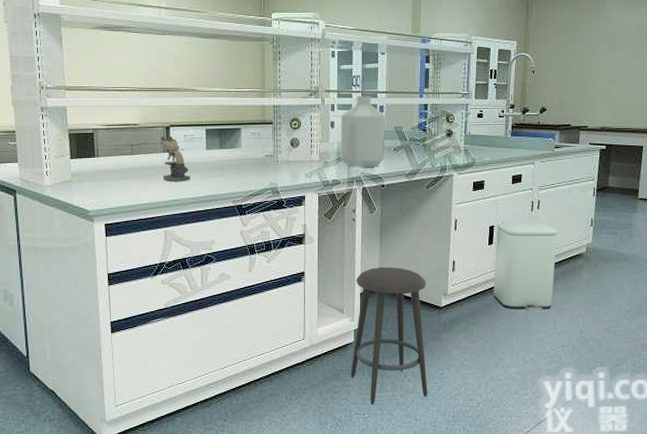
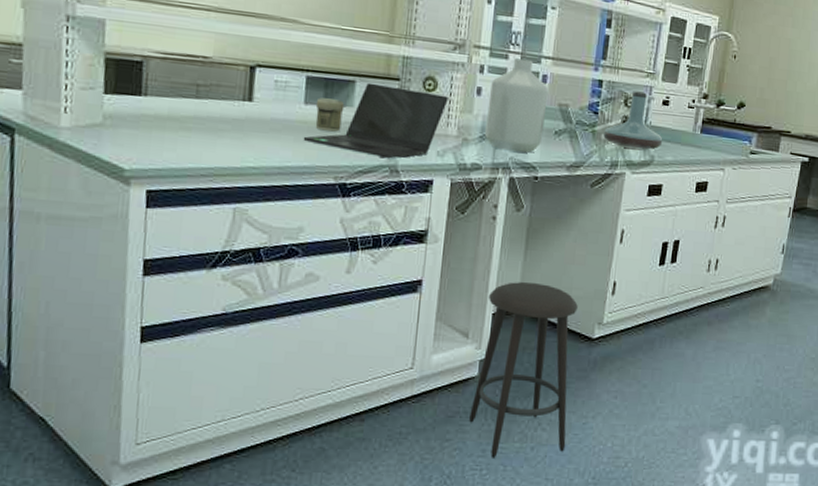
microscope: present [160,135,190,182] -> none [238,77,278,144]
laptop: none [208,128,310,183] -> present [303,82,448,159]
jar: none [214,144,235,168] -> present [315,98,345,132]
flask: none [432,109,481,156] -> present [603,91,663,151]
pedal bin: present [493,221,557,310] -> none [658,238,742,352]

